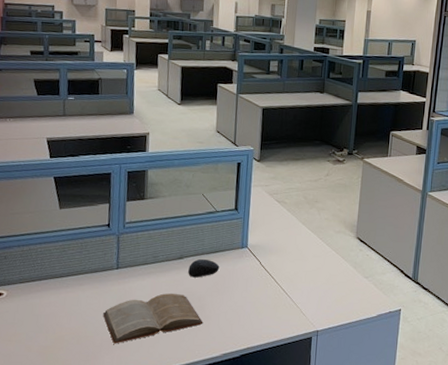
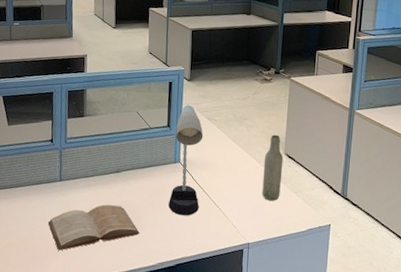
computer mouse: present [188,258,220,278] -> none [125,172,154,190]
desk lamp: none [234,187,273,304] -> present [168,105,203,216]
bottle: none [332,217,355,286] -> present [262,134,283,201]

